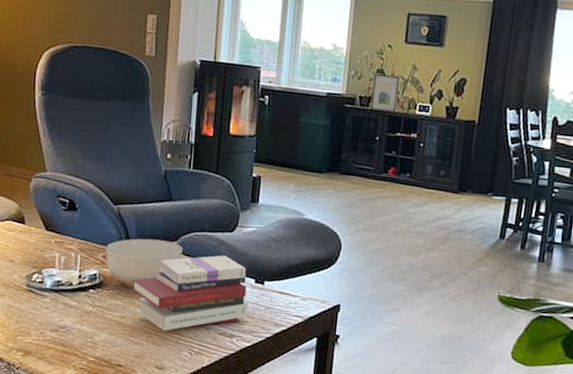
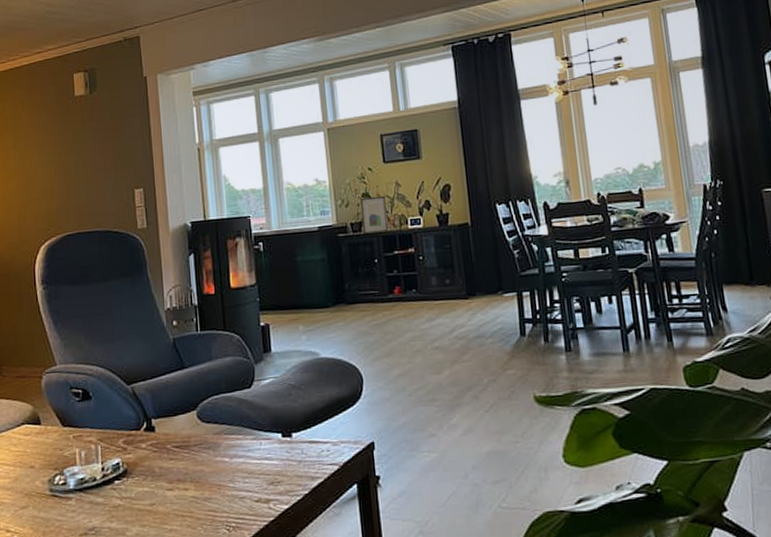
bowl: present [105,238,183,289] -> none [124,411,204,471]
books: present [132,255,249,331] -> none [157,414,281,510]

